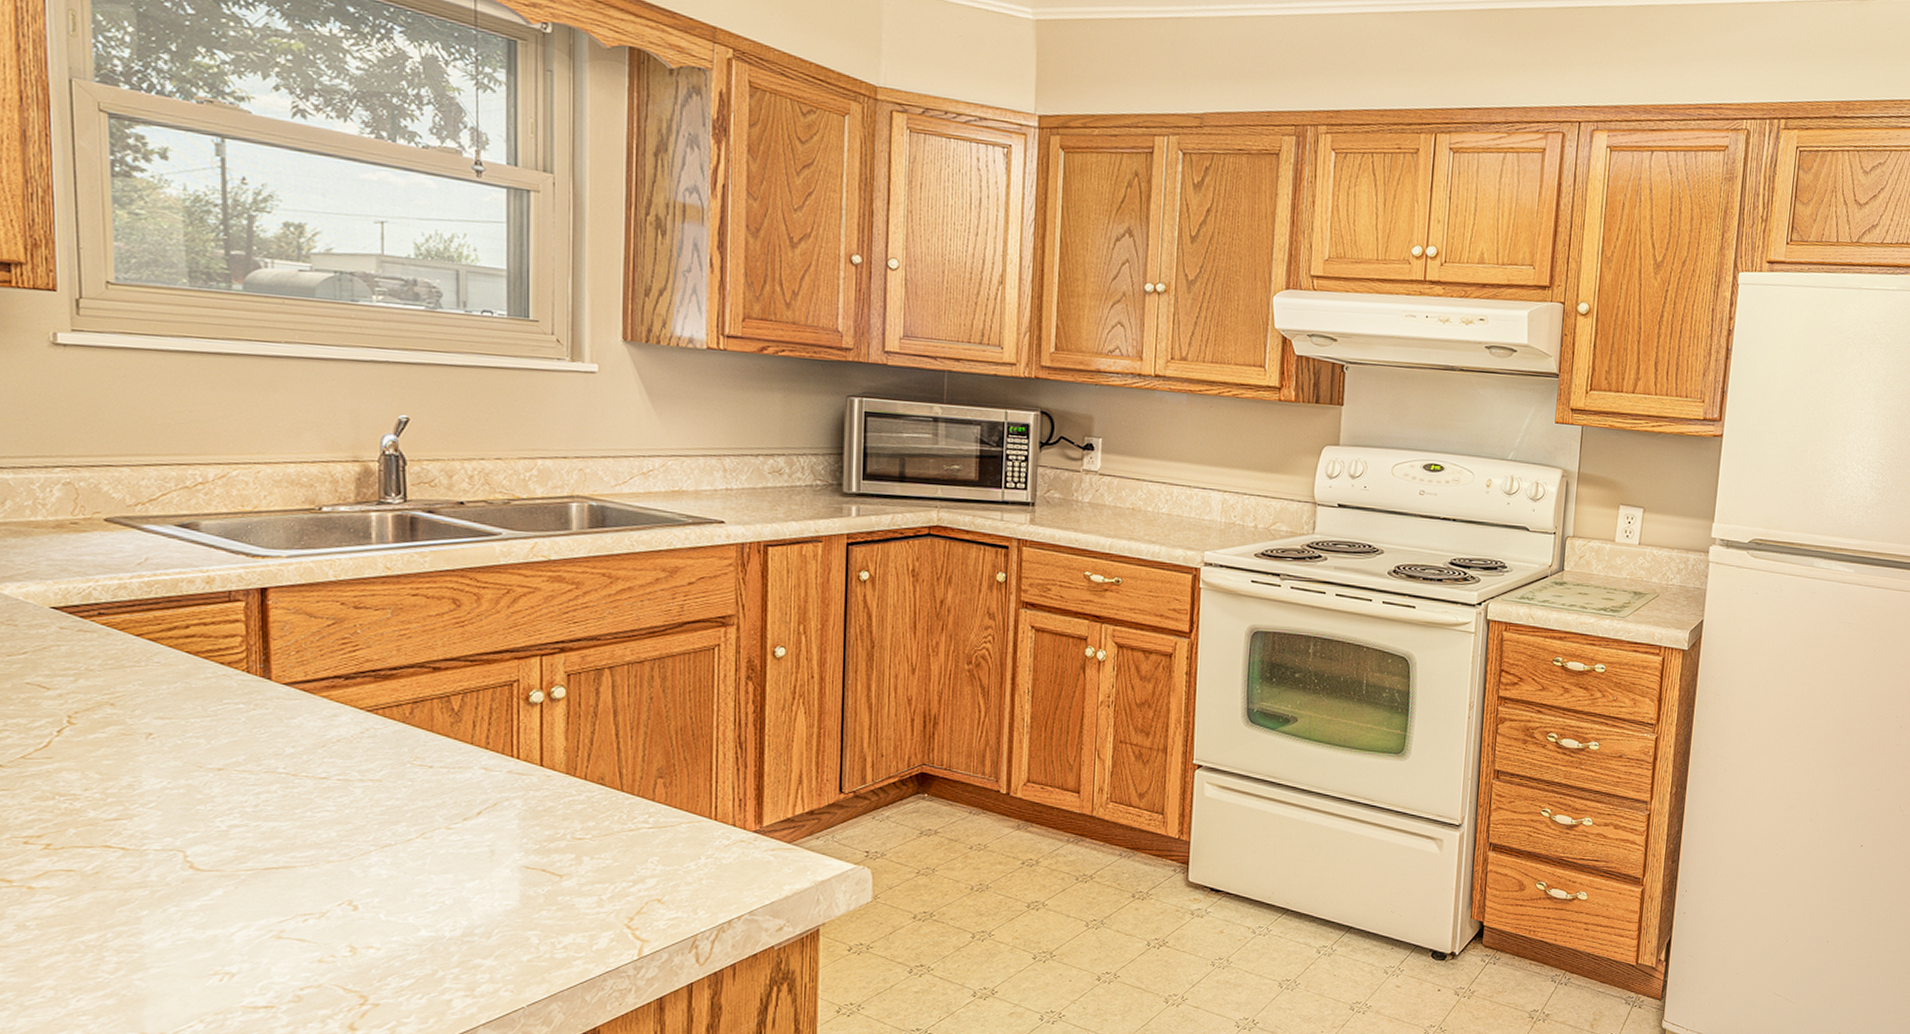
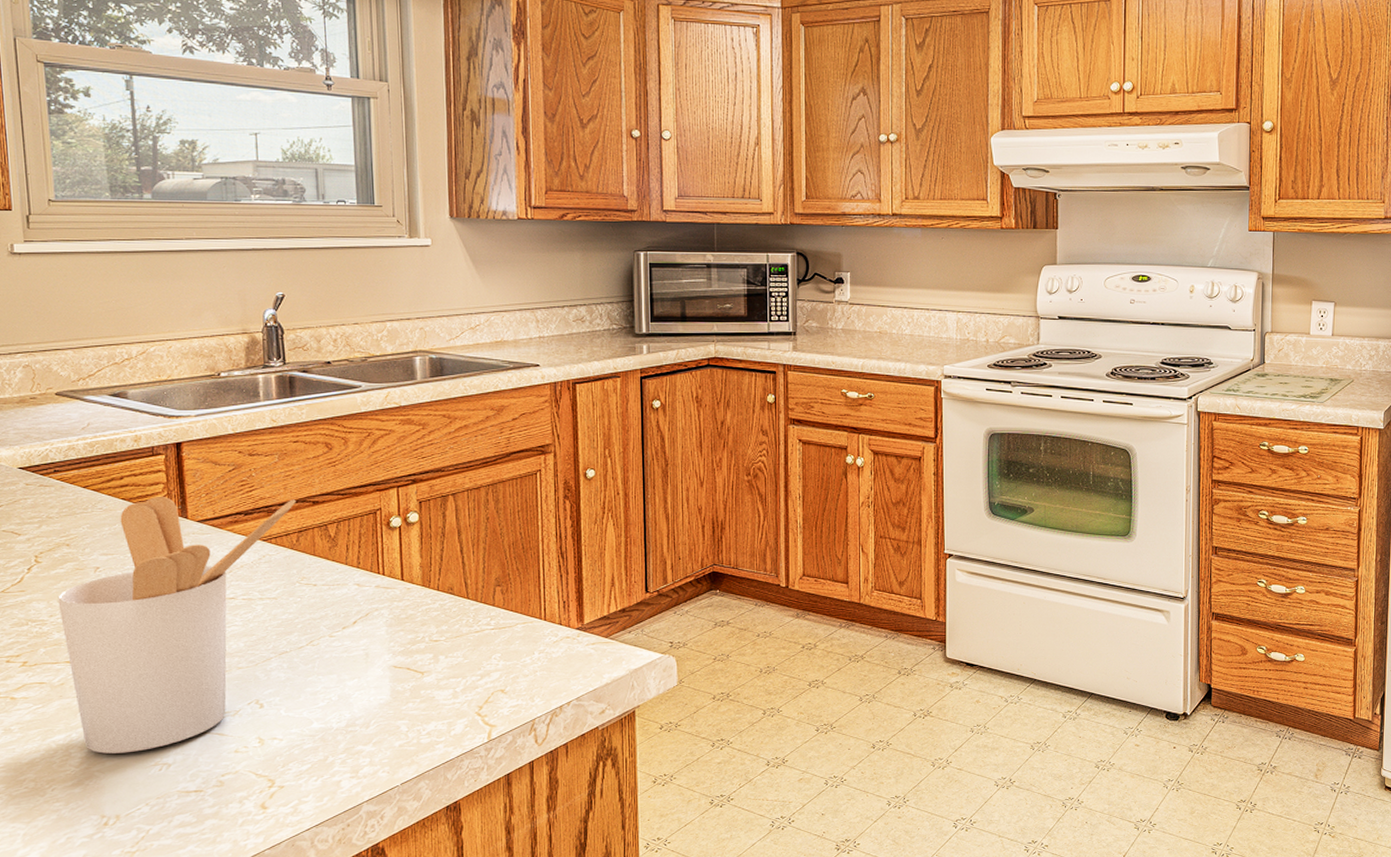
utensil holder: none [96,652,412,959] -> present [58,497,296,754]

